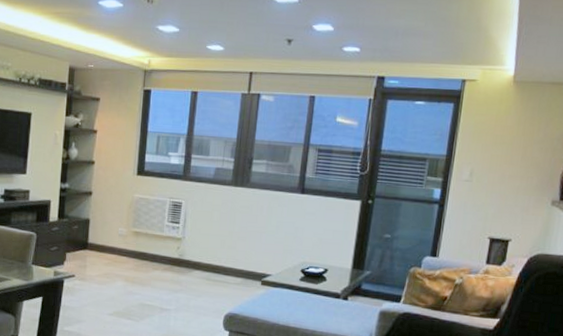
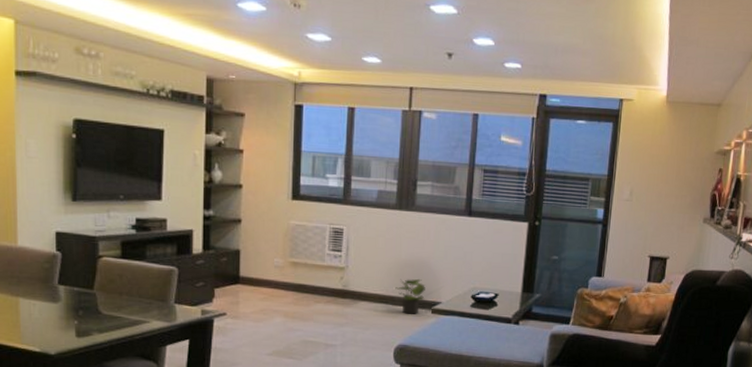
potted plant: none [227,251,257,286] -> present [395,278,425,315]

